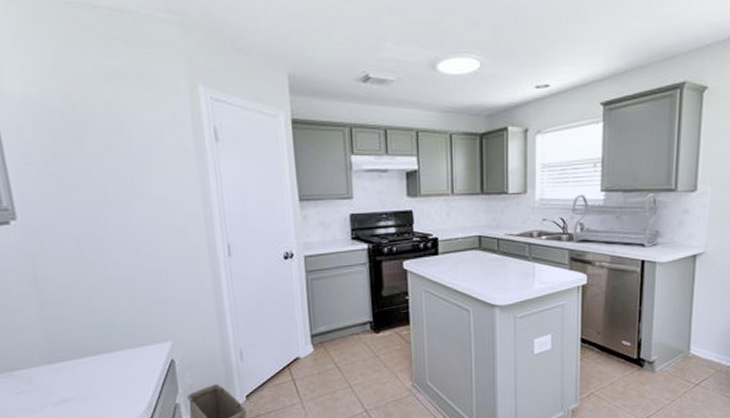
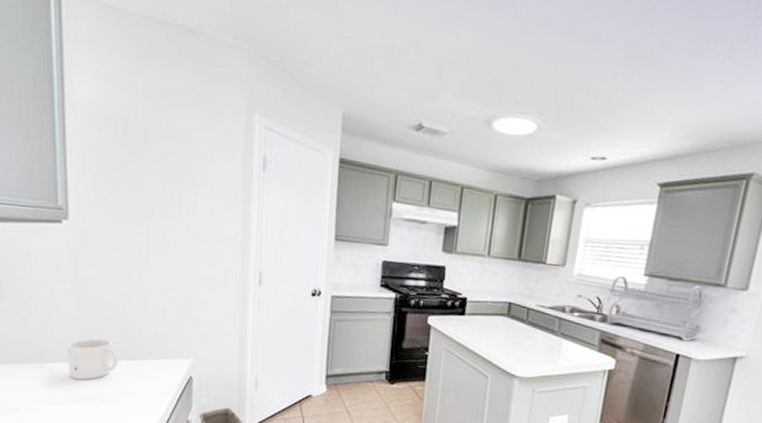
mug: none [35,336,94,383] -> present [67,338,119,380]

